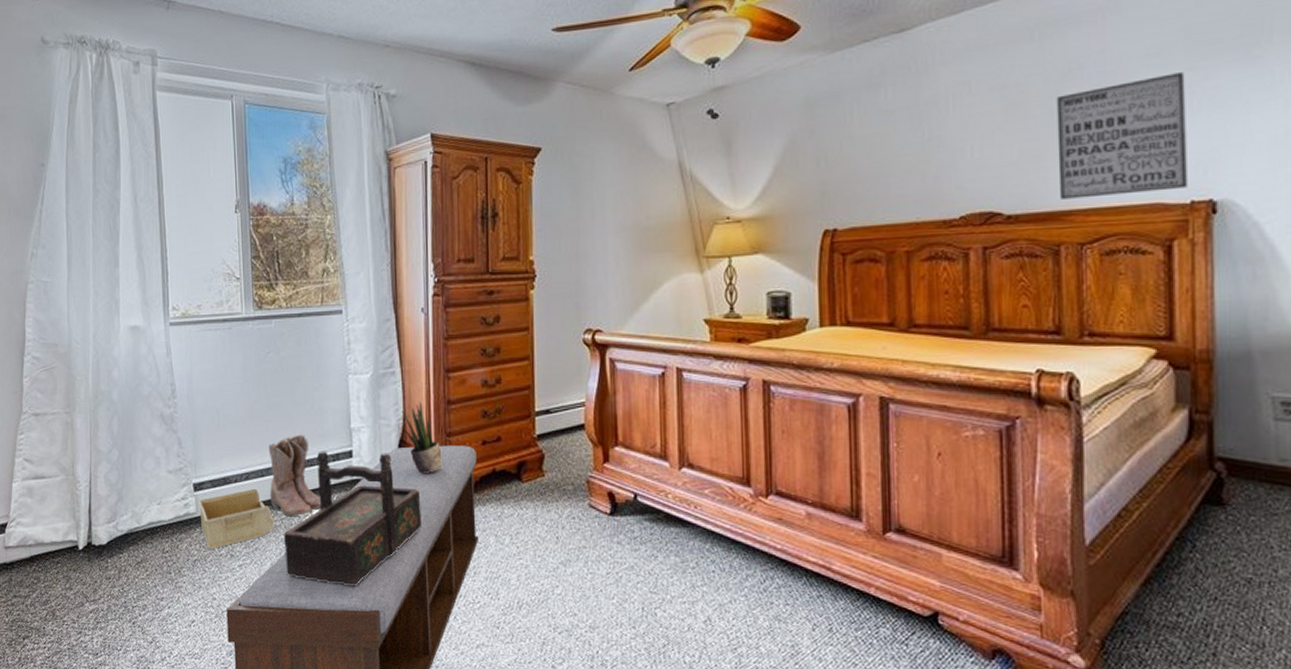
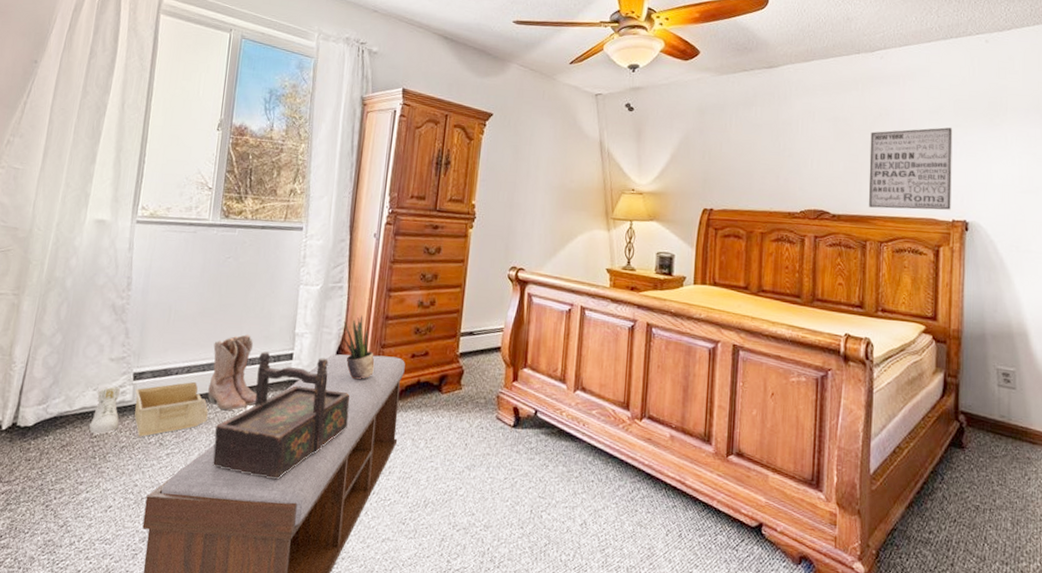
sneaker: none [160,499,188,549] -> present [89,386,120,435]

